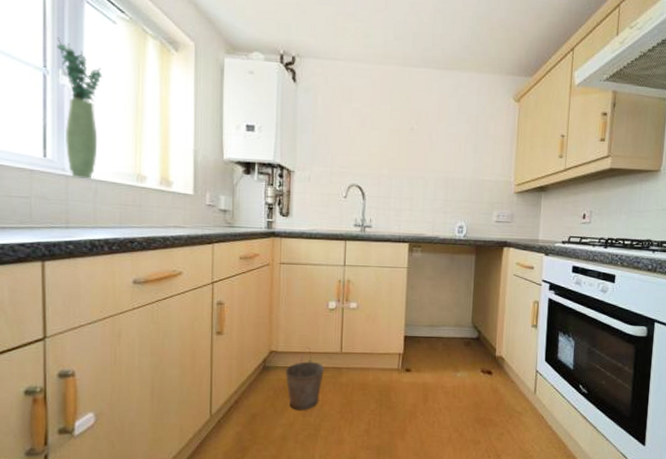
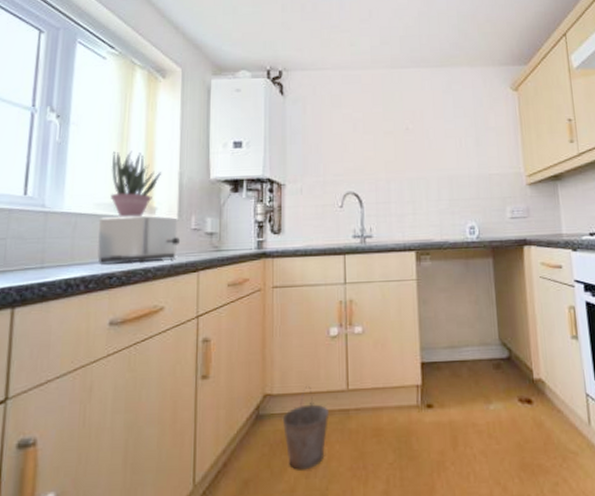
vase: present [57,36,102,180] -> none [47,76,89,214]
toaster: none [118,185,196,230] -> present [97,215,181,263]
potted plant: none [127,122,176,190] -> present [110,150,161,218]

